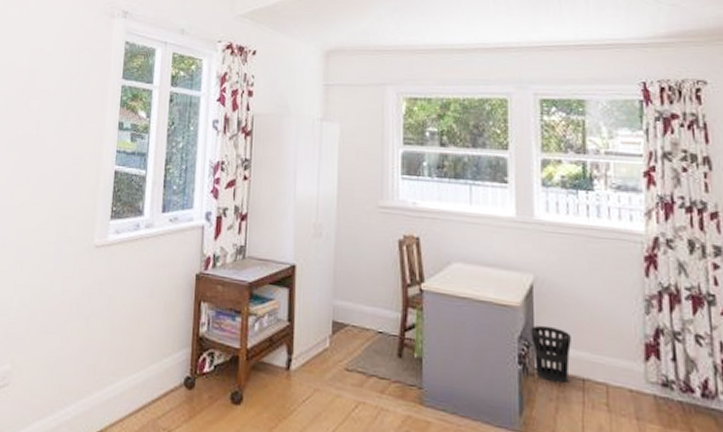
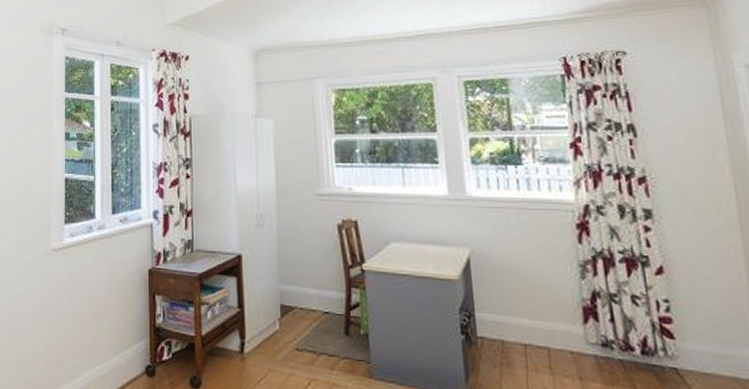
wastebasket: present [531,325,571,384] -> none [470,296,511,350]

